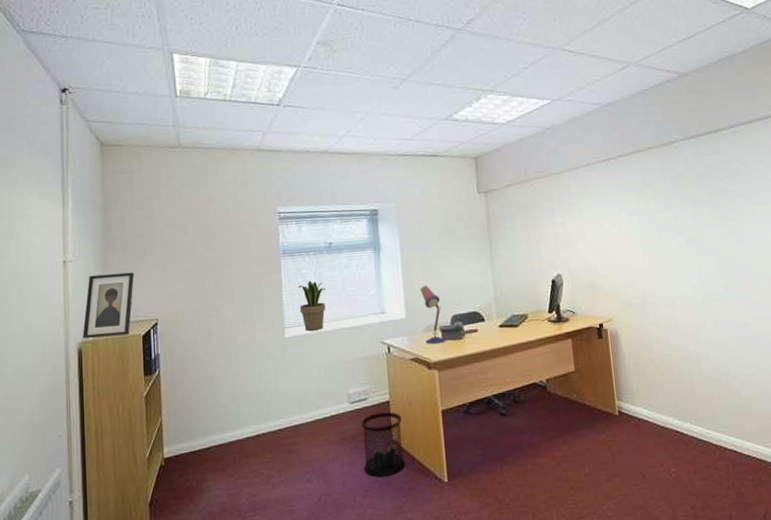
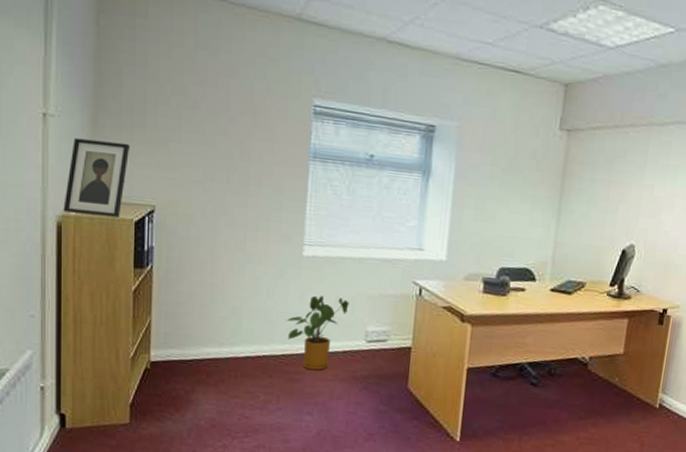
house plant: none [277,368,330,440] -> present [286,296,349,371]
potted plant: present [298,280,326,331] -> none [324,195,358,255]
pencil holder: present [361,412,406,477] -> none [372,357,422,425]
desk lamp: present [420,285,445,345] -> none [463,227,490,297]

